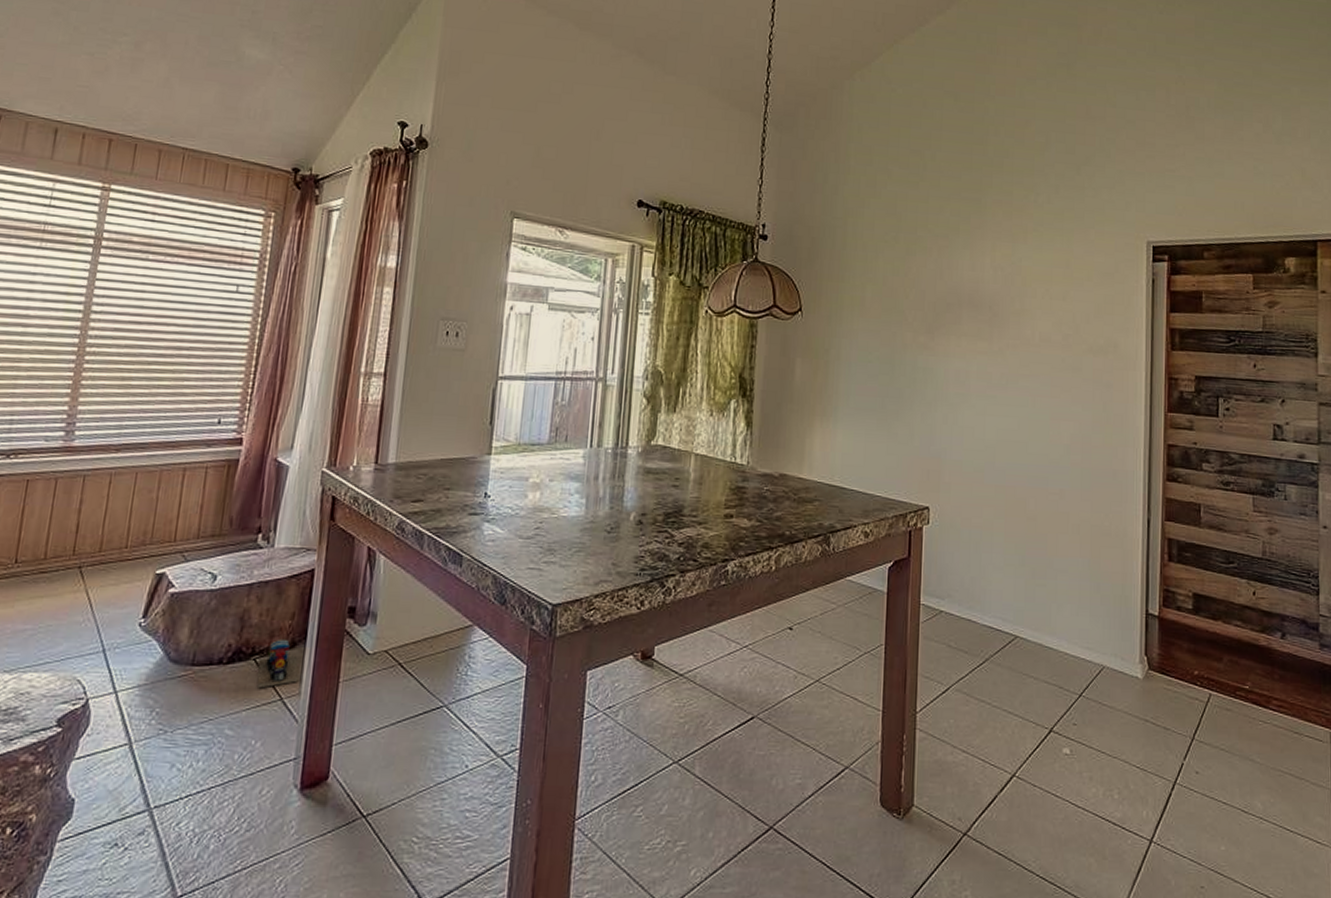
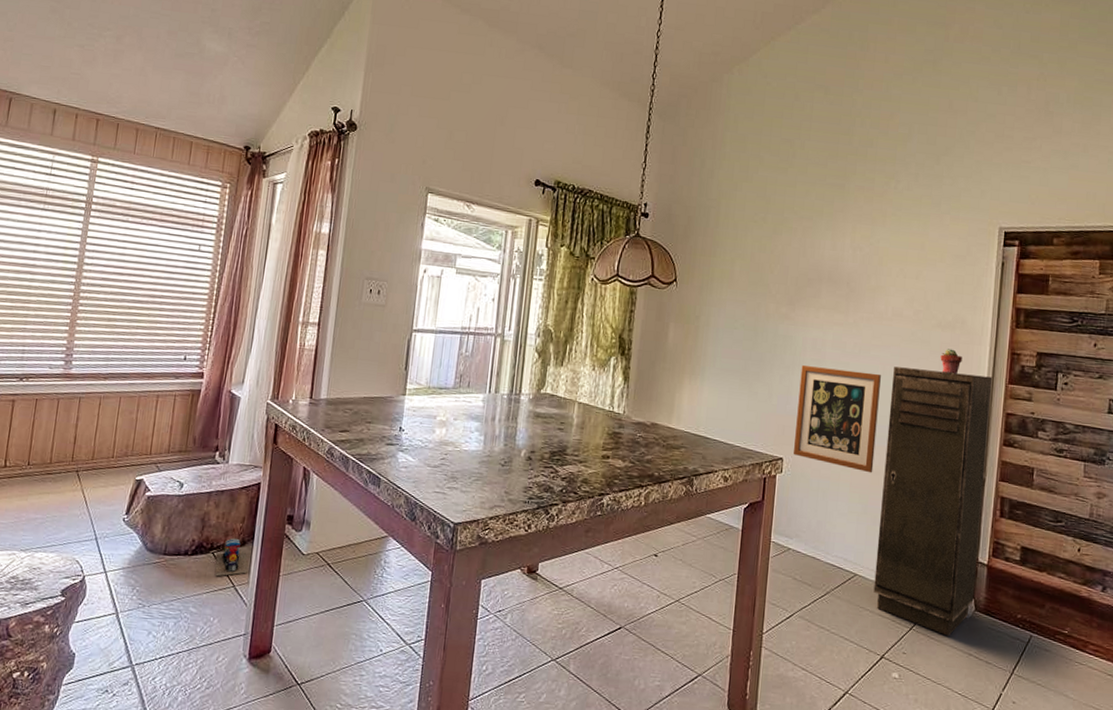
wall art: none [939,401,1031,520] -> present [793,365,881,473]
storage cabinet: none [1037,398,1151,701] -> present [873,366,993,636]
potted succulent: none [1094,376,1117,404] -> present [940,348,962,374]

